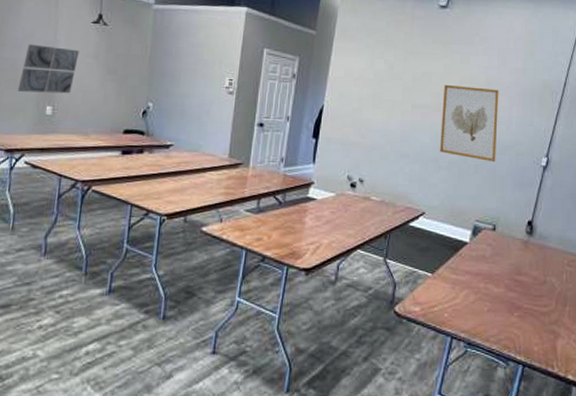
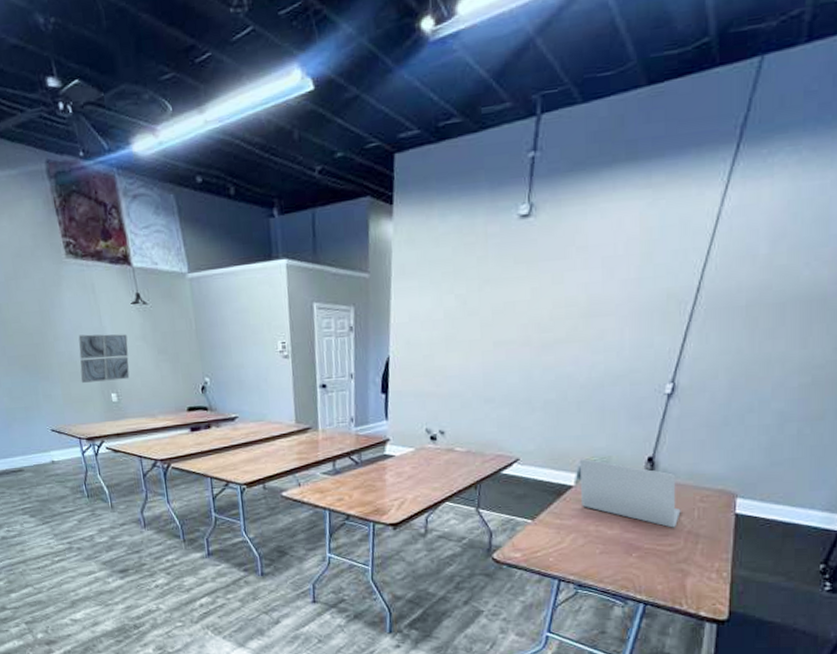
wall art: present [440,84,499,163] -> none [531,309,606,397]
laptop: none [473,217,553,289] -> present [579,458,681,528]

